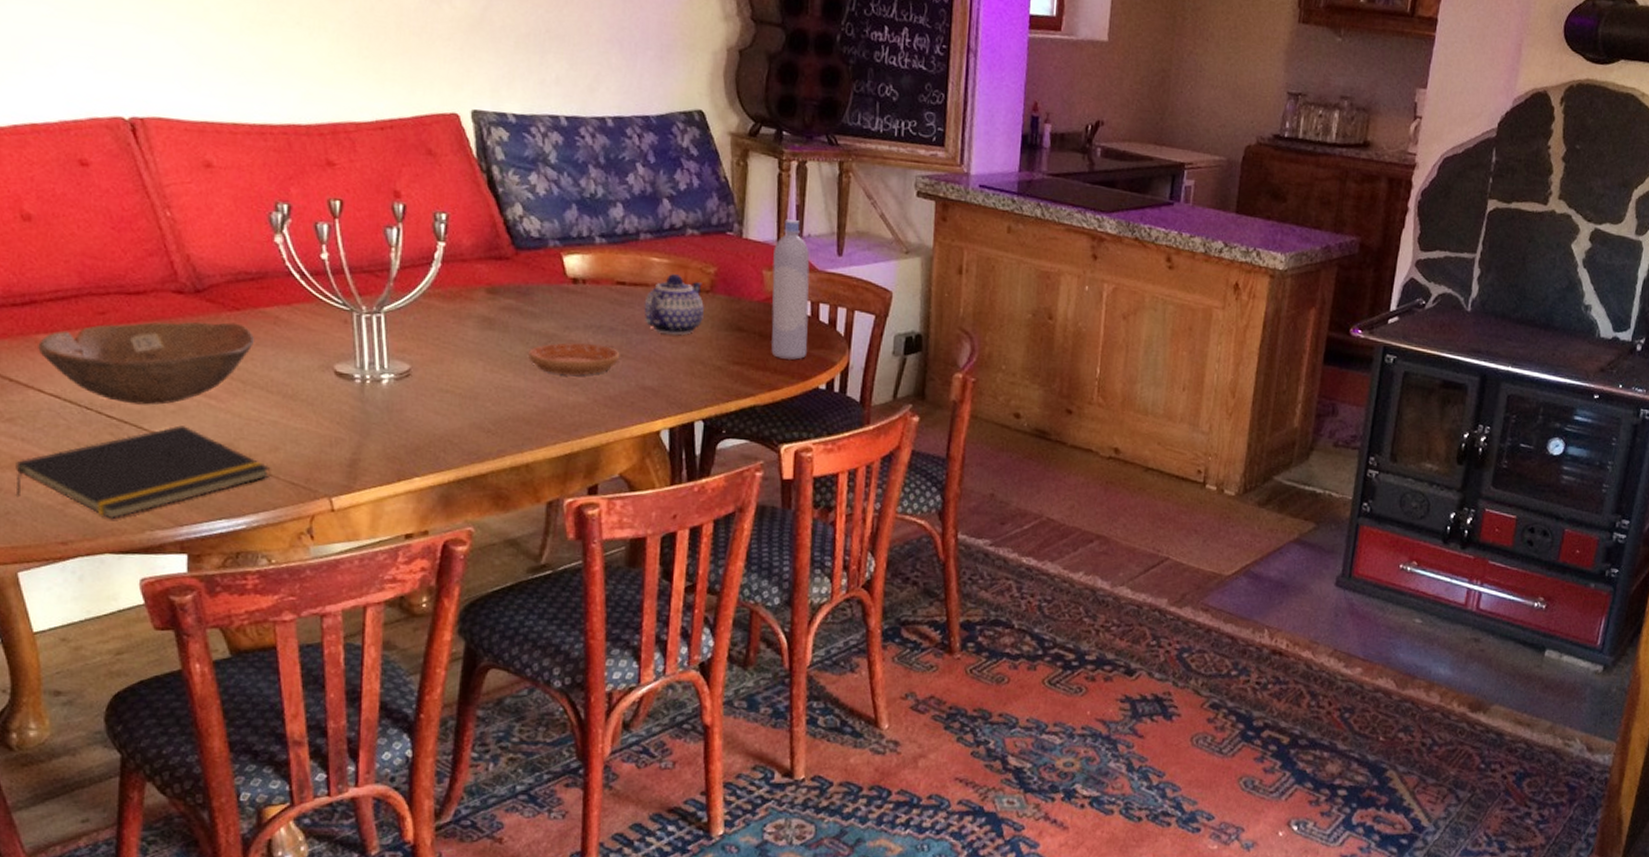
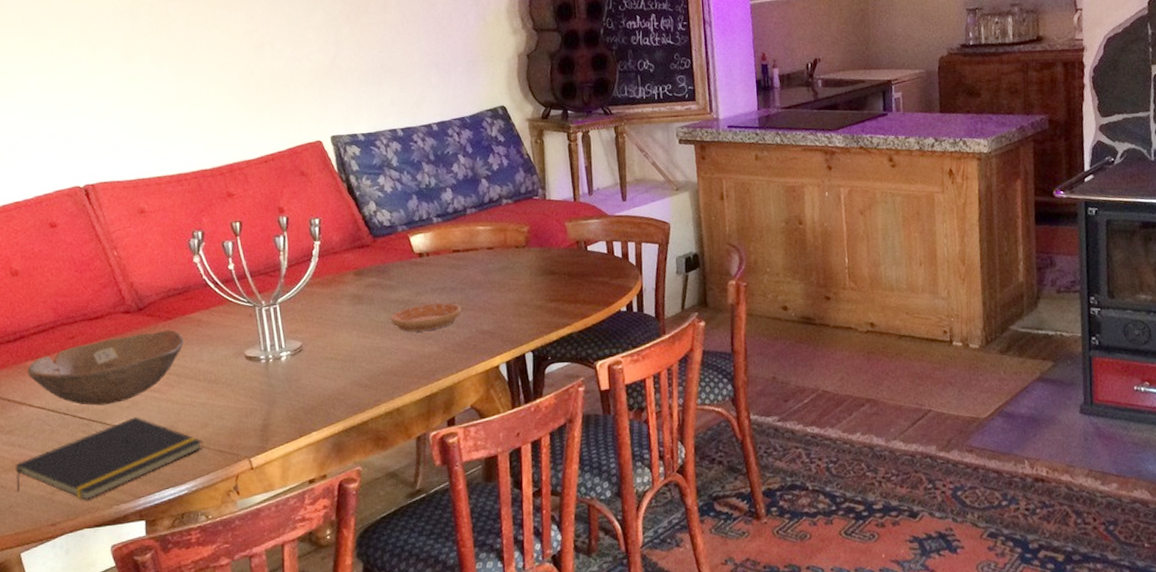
teapot: present [644,274,704,335] -> none [475,237,523,286]
bottle: present [771,219,810,360] -> none [572,178,608,291]

